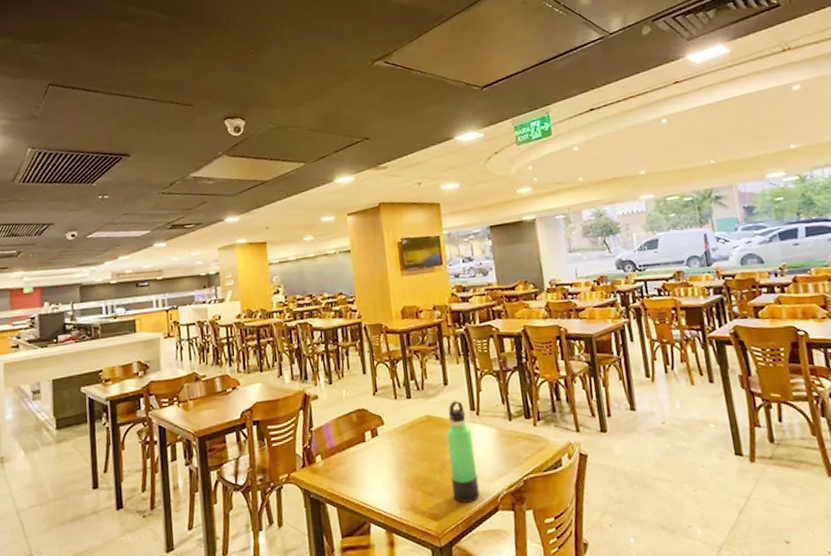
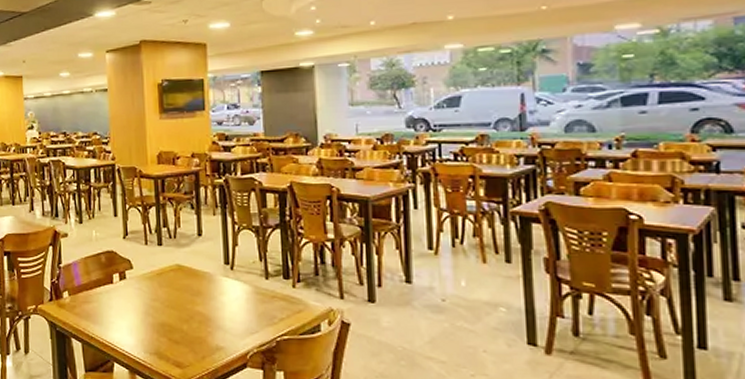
thermos bottle: present [446,401,480,503] -> none [197,253,228,356]

